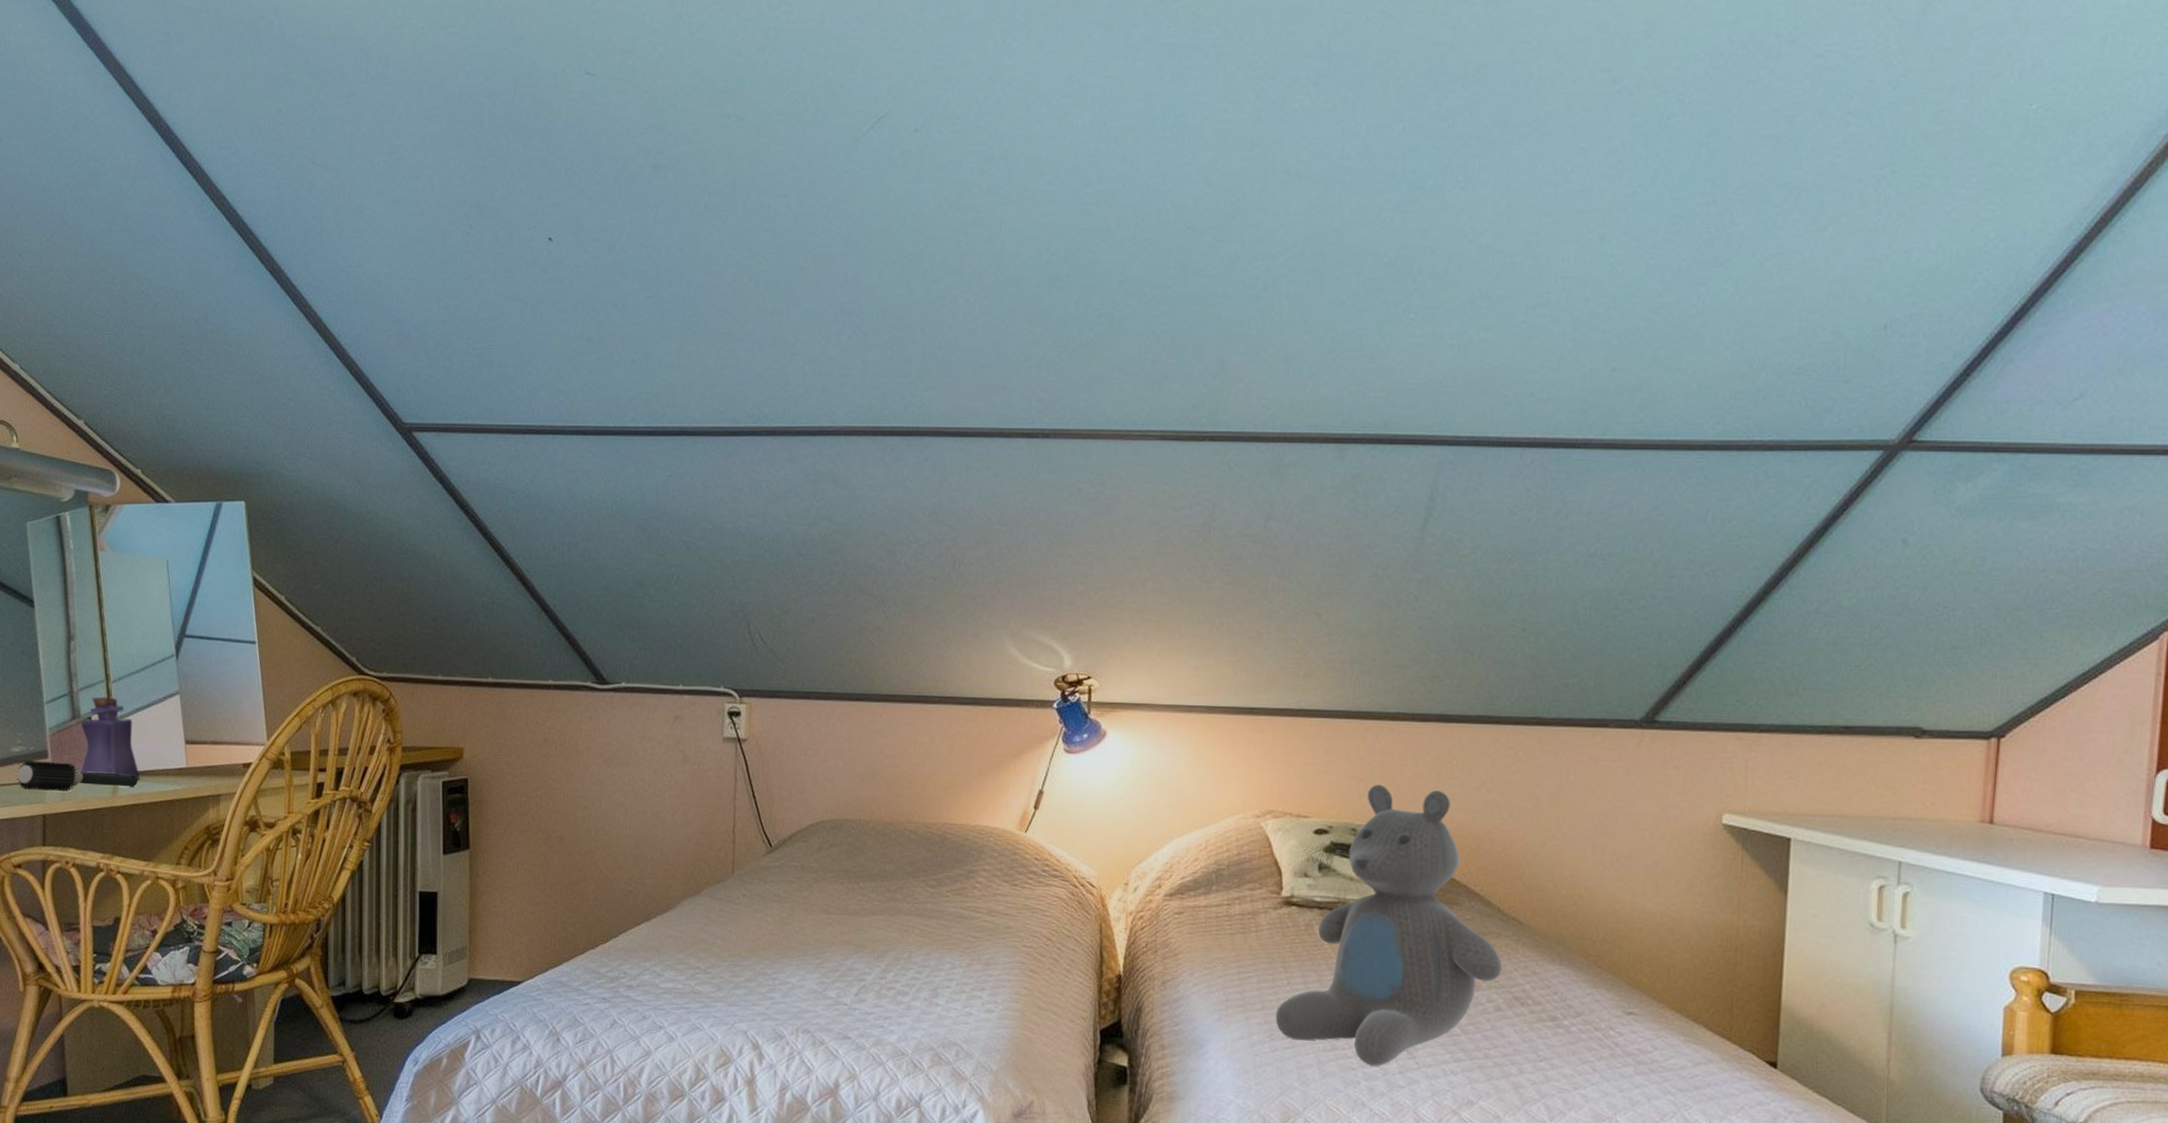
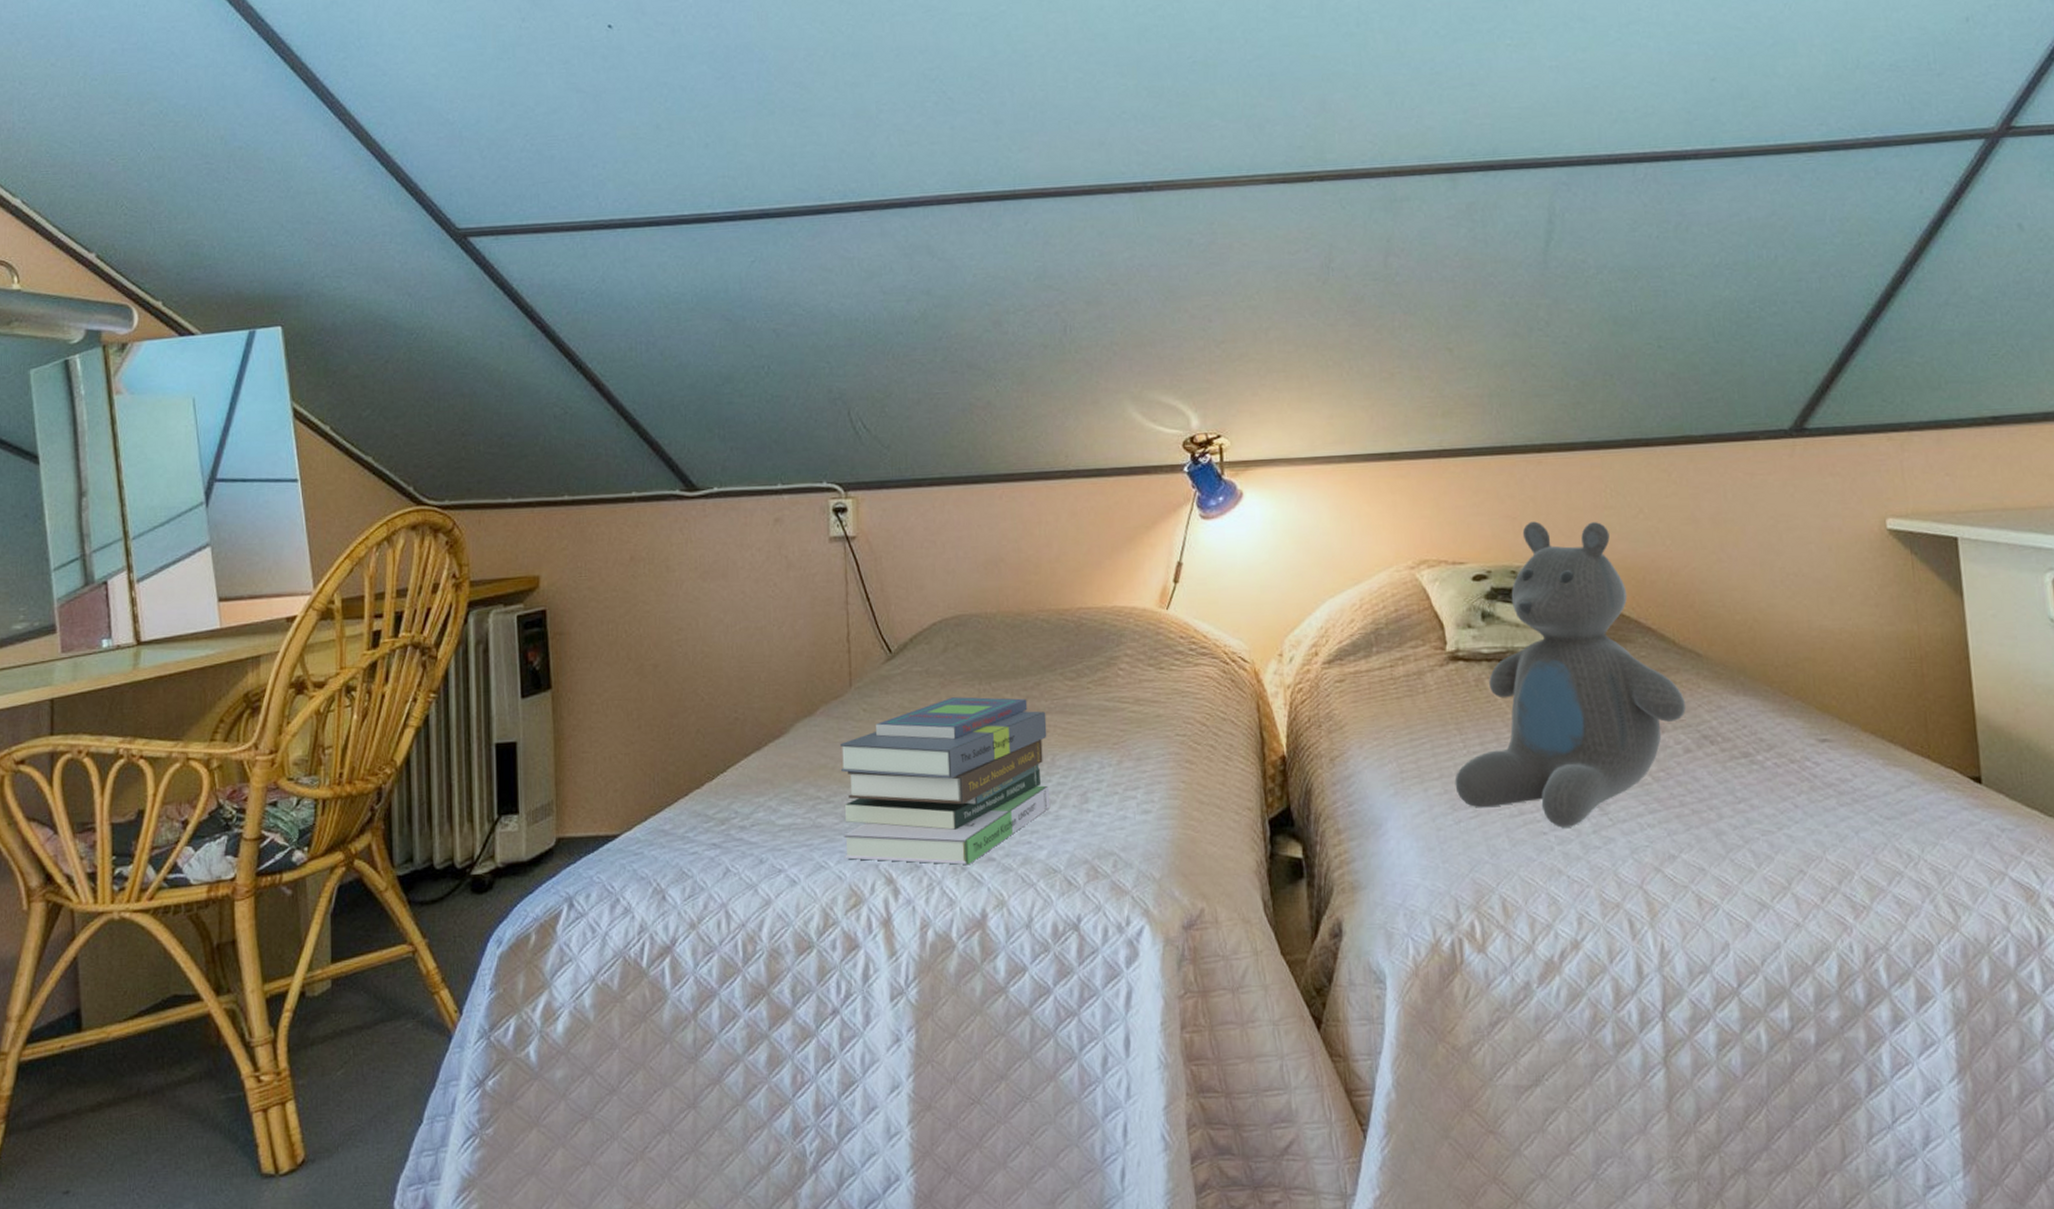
hairbrush: present [17,760,138,793] -> none [19,636,163,672]
perfume bottle: present [80,697,140,780] -> none [94,556,166,648]
books: none [718,892,907,1040] -> present [840,697,1051,865]

